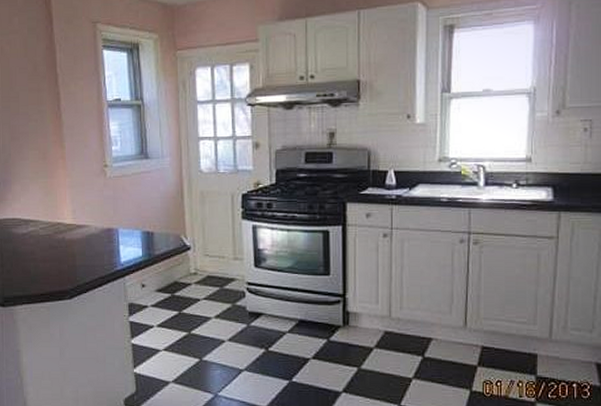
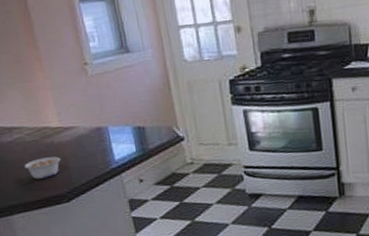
legume: none [34,253,70,273] -> present [24,156,61,179]

